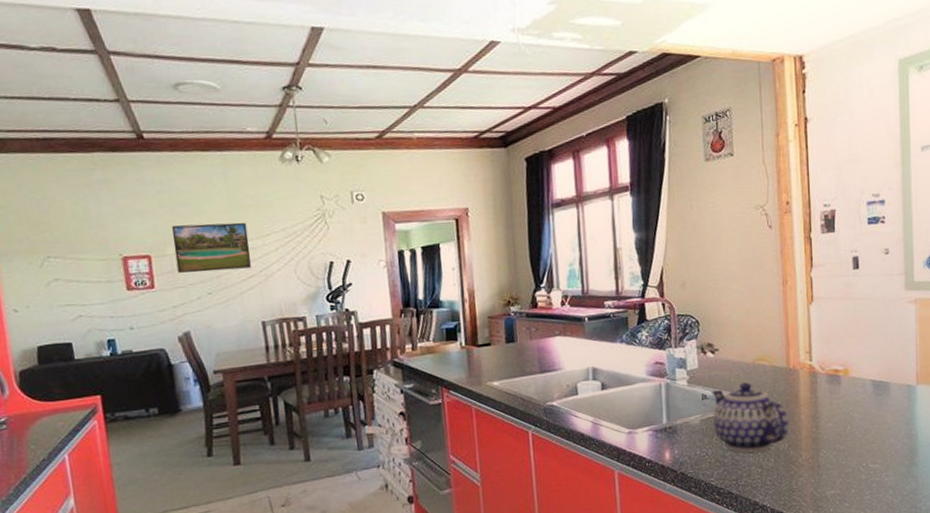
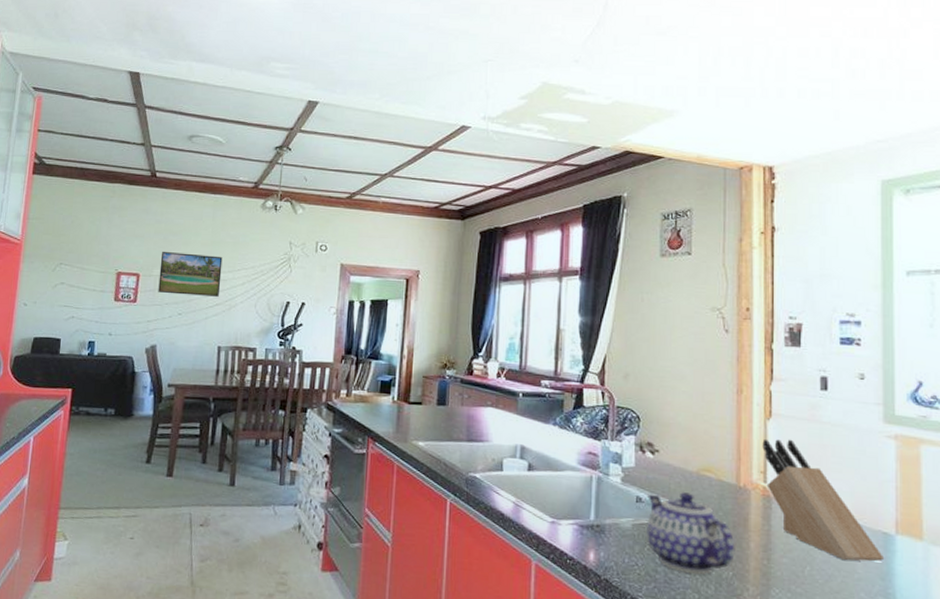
knife block: none [807,318,909,415] -> present [762,438,885,562]

